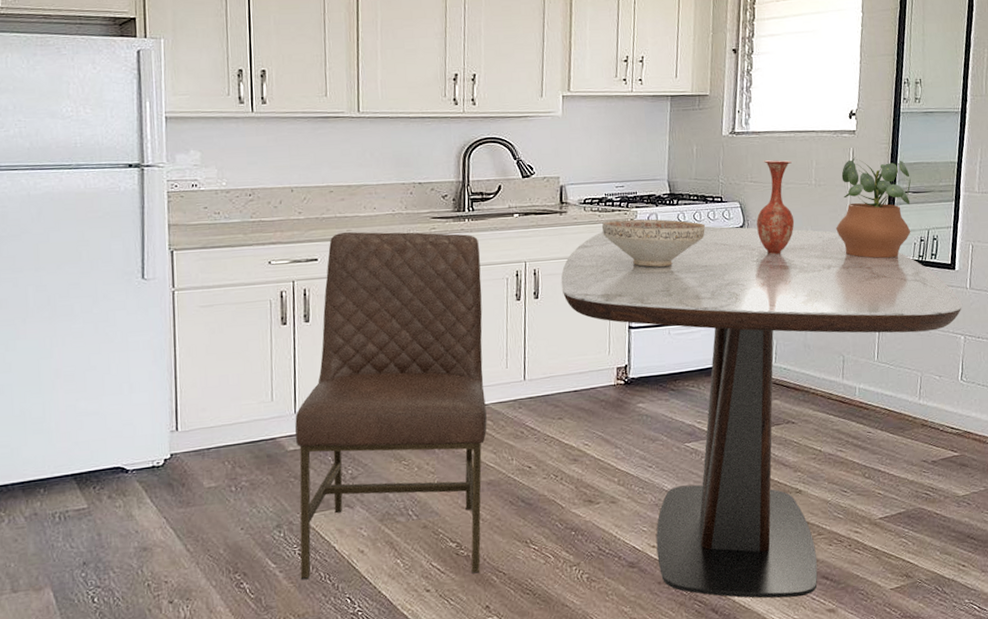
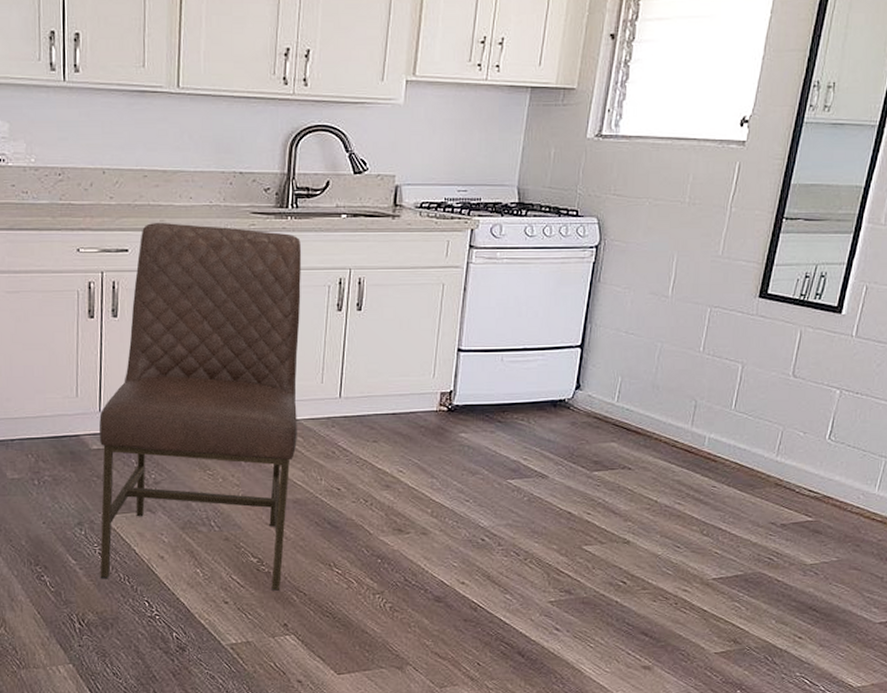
dining table: present [561,226,963,598] -> none [387,240,845,650]
decorative bowl: present [602,219,706,268] -> none [439,229,556,286]
vase: present [756,160,795,255] -> none [614,171,664,281]
potted plant: present [836,157,912,259] -> none [707,173,806,295]

